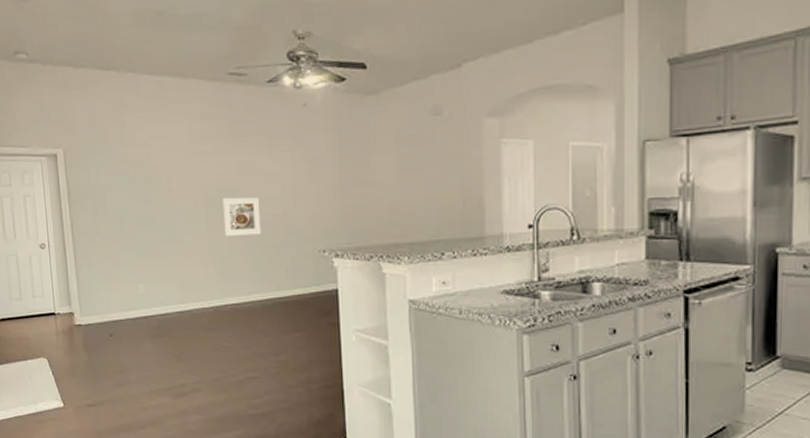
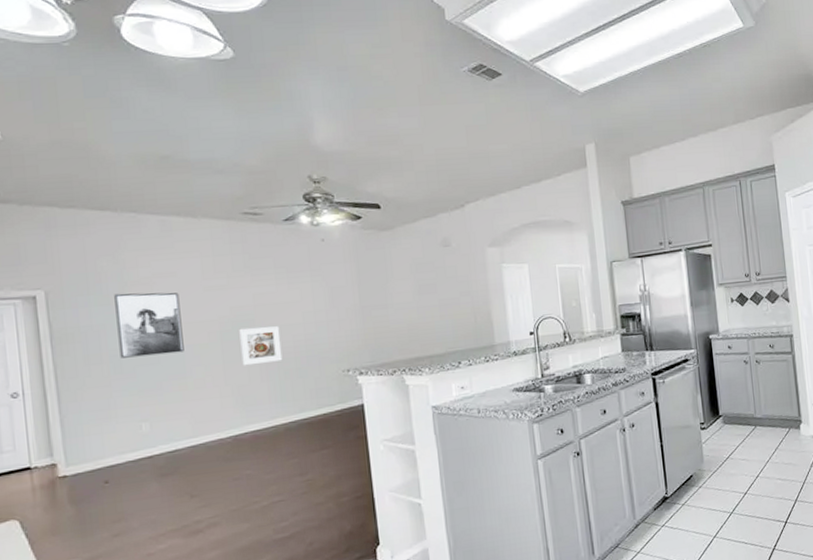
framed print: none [117,155,174,219] -> present [114,292,184,358]

